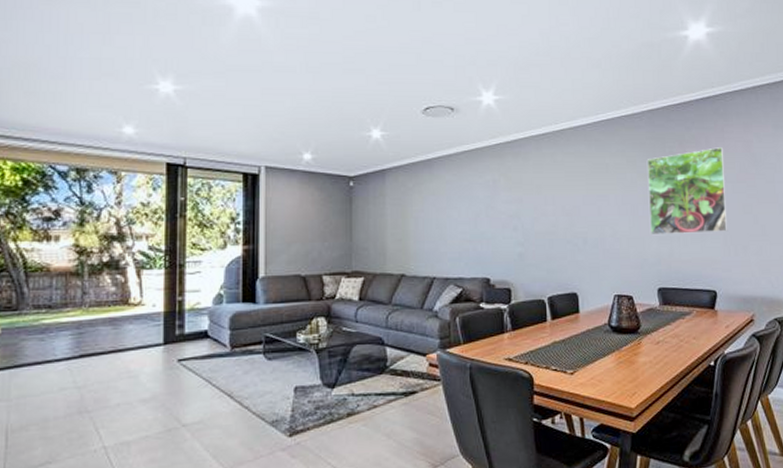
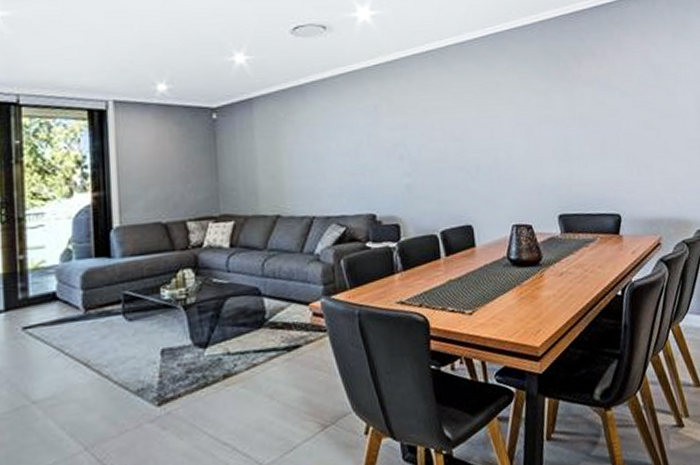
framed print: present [646,147,728,236] -> none [540,59,630,158]

